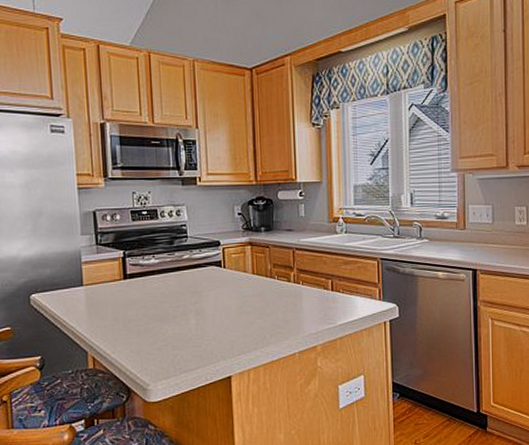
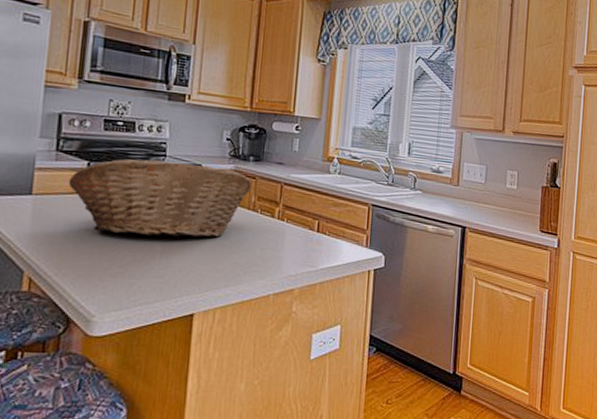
fruit basket: none [110,241,266,312] -> present [68,159,252,238]

